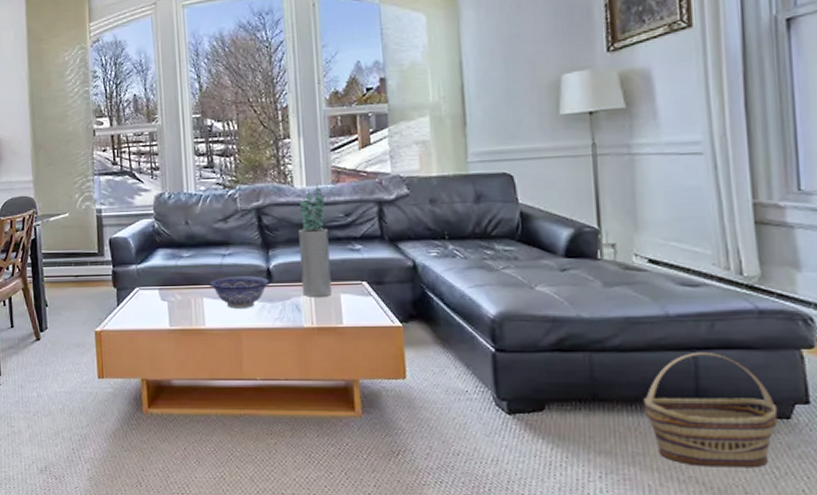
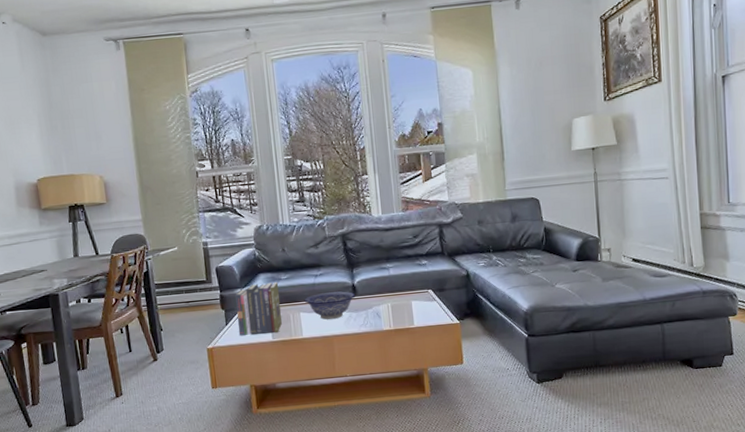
books: none [129,259,182,319] -> present [235,281,283,336]
vase: present [298,183,332,297] -> none [377,211,405,306]
basket: present [643,353,779,468] -> none [629,324,714,407]

